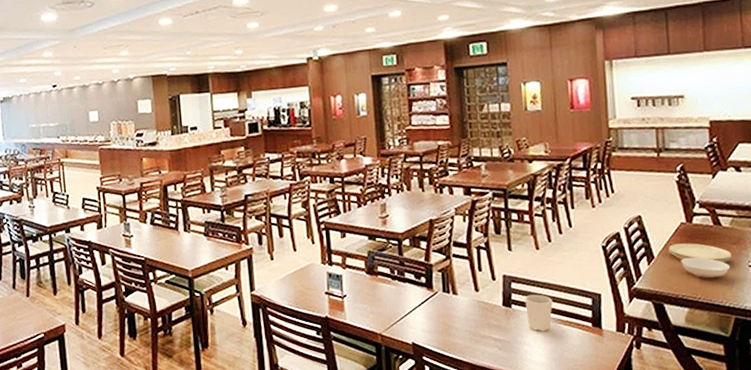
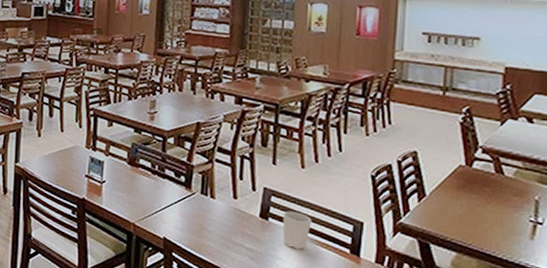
plate: present [668,243,732,263] -> none [441,185,511,213]
bowl: present [681,257,731,279] -> none [454,201,509,227]

